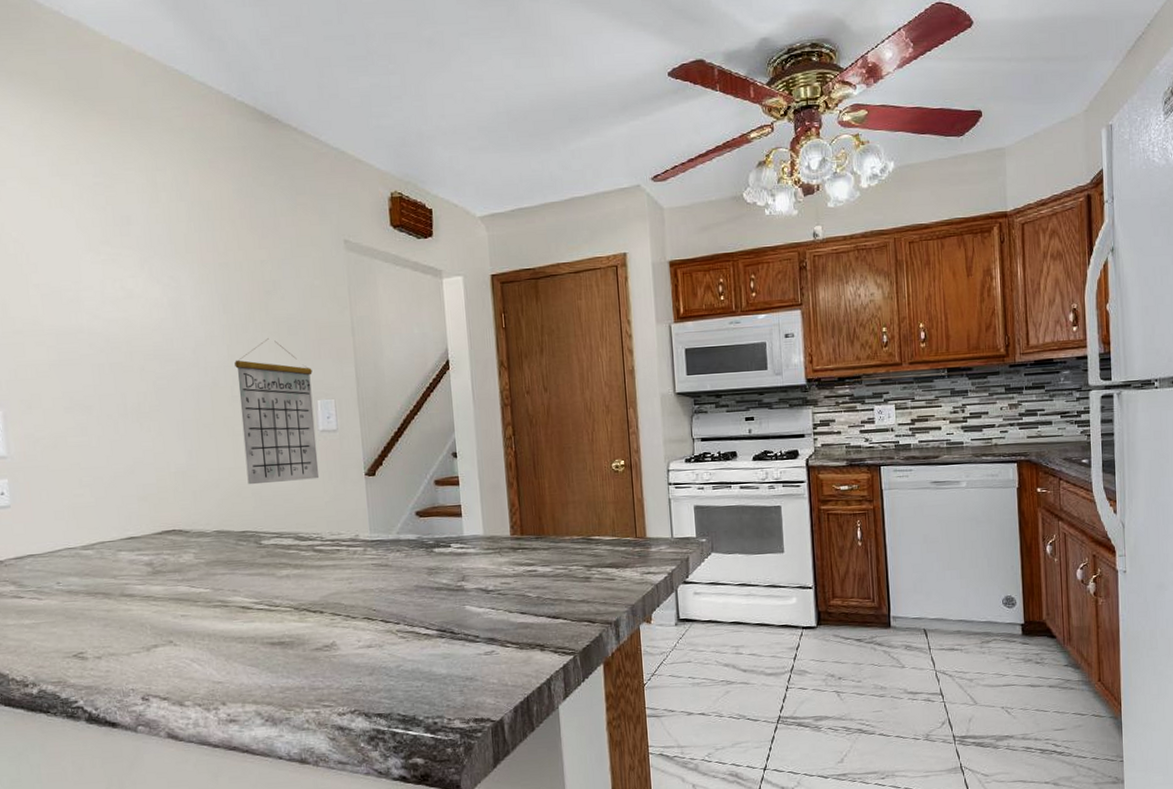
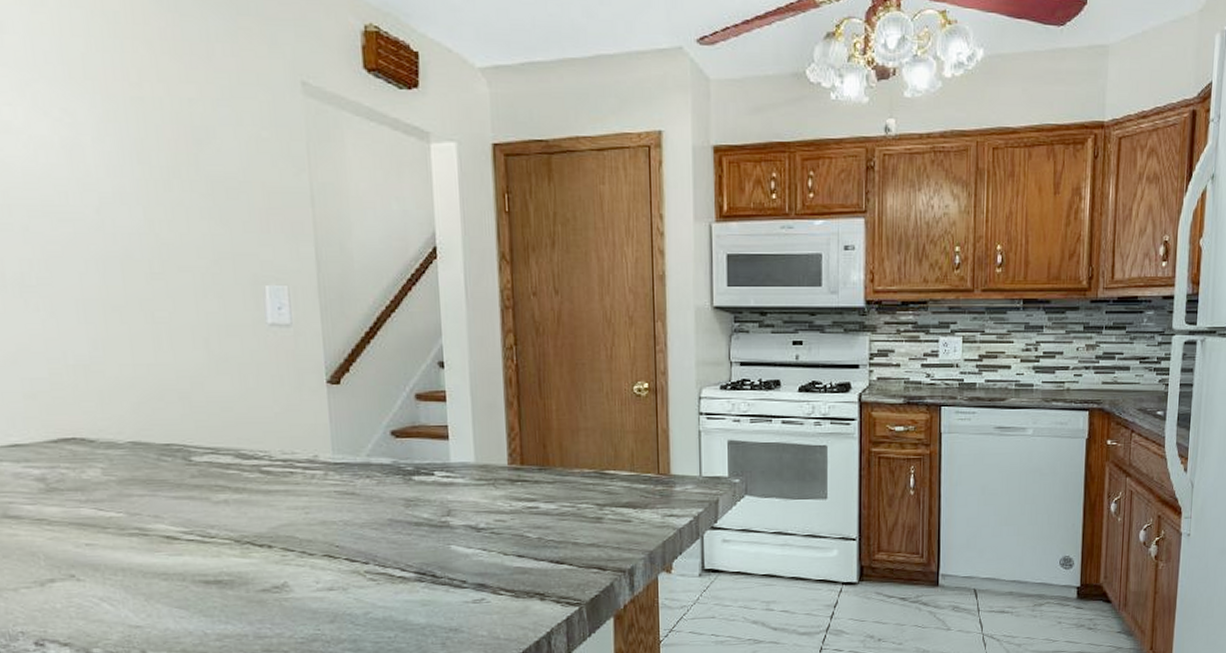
calendar: present [235,338,320,485] -> none [154,201,268,387]

